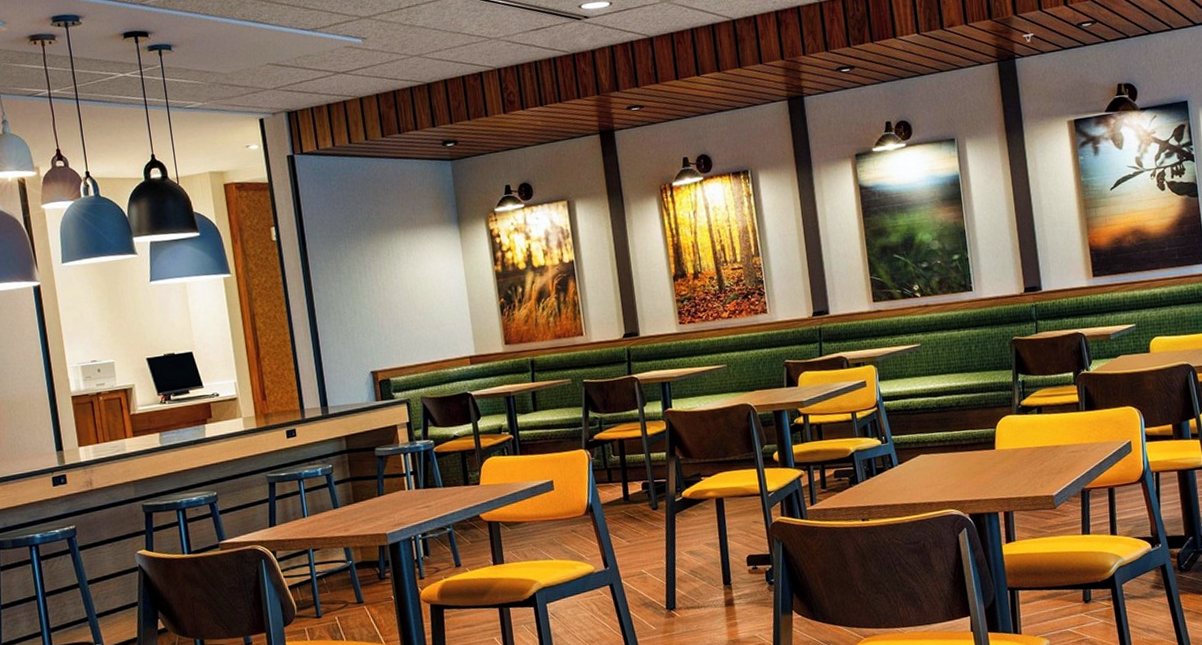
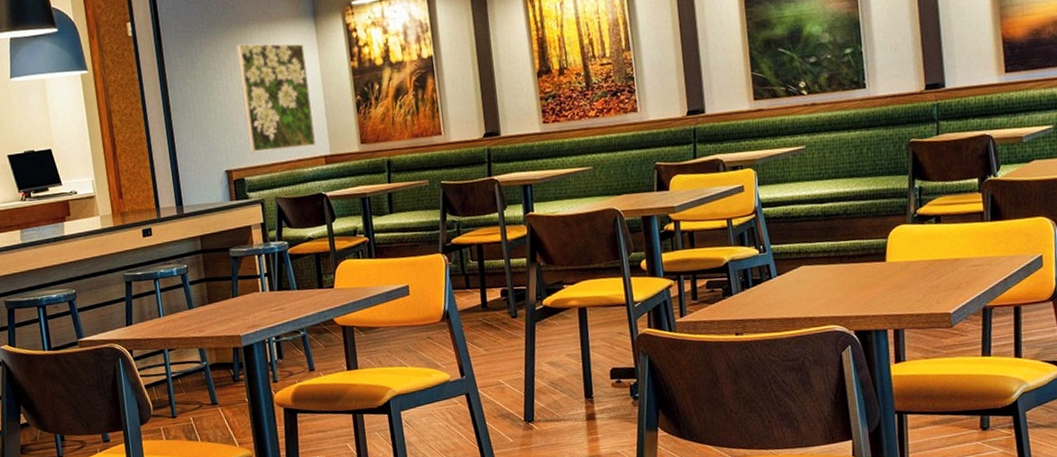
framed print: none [382,248,460,354] -> present [236,43,315,153]

